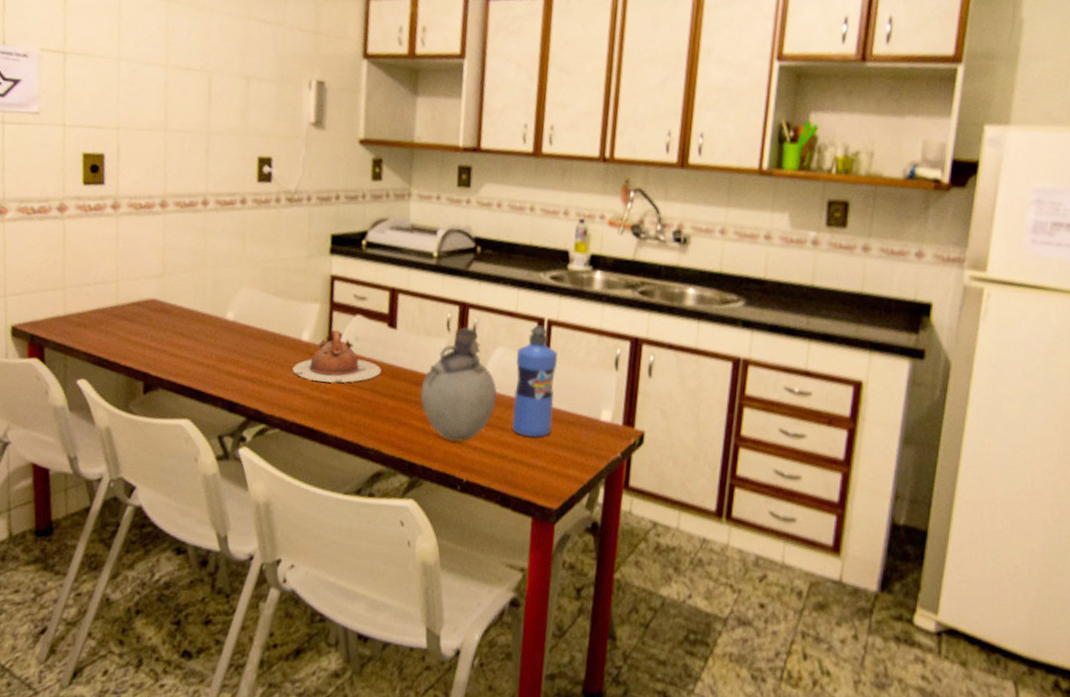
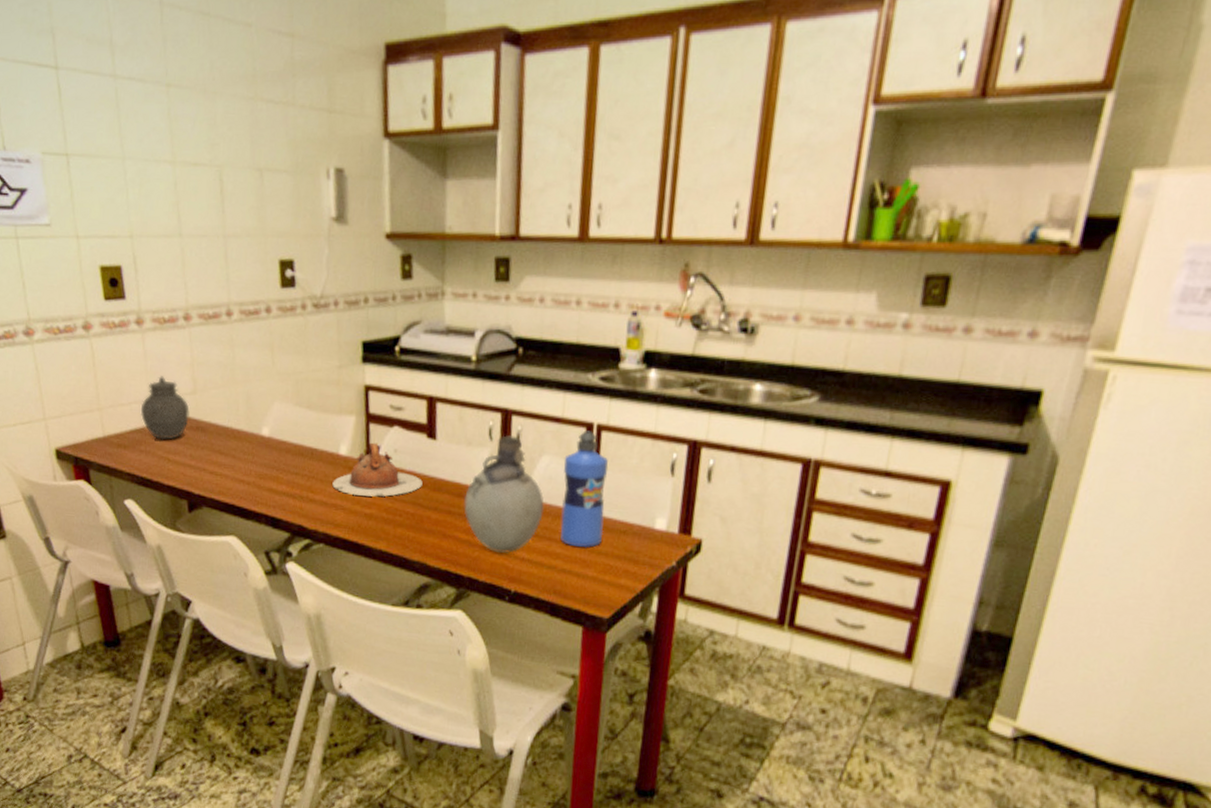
jar: none [105,258,156,321] -> present [140,376,190,441]

